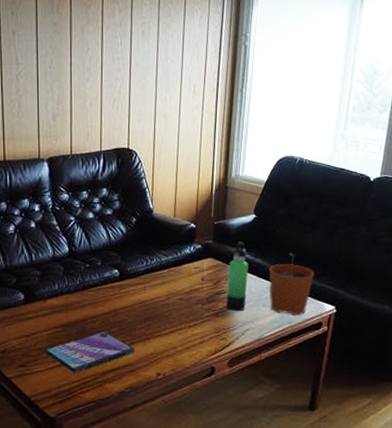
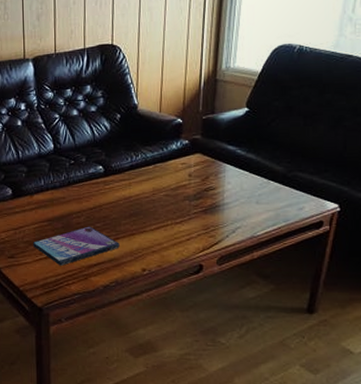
thermos bottle: present [226,242,249,311] -> none [215,136,240,208]
plant pot: present [268,253,314,315] -> none [262,148,314,214]

